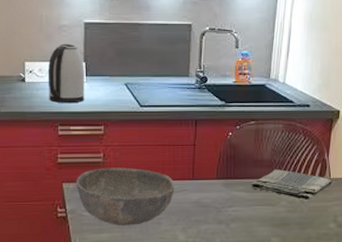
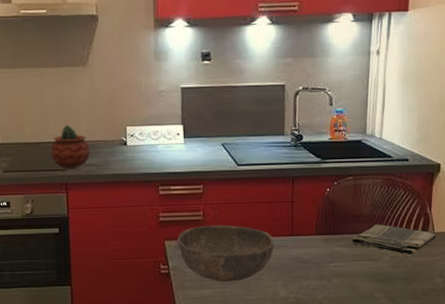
kettle: present [47,43,85,104] -> none [147,107,184,165]

